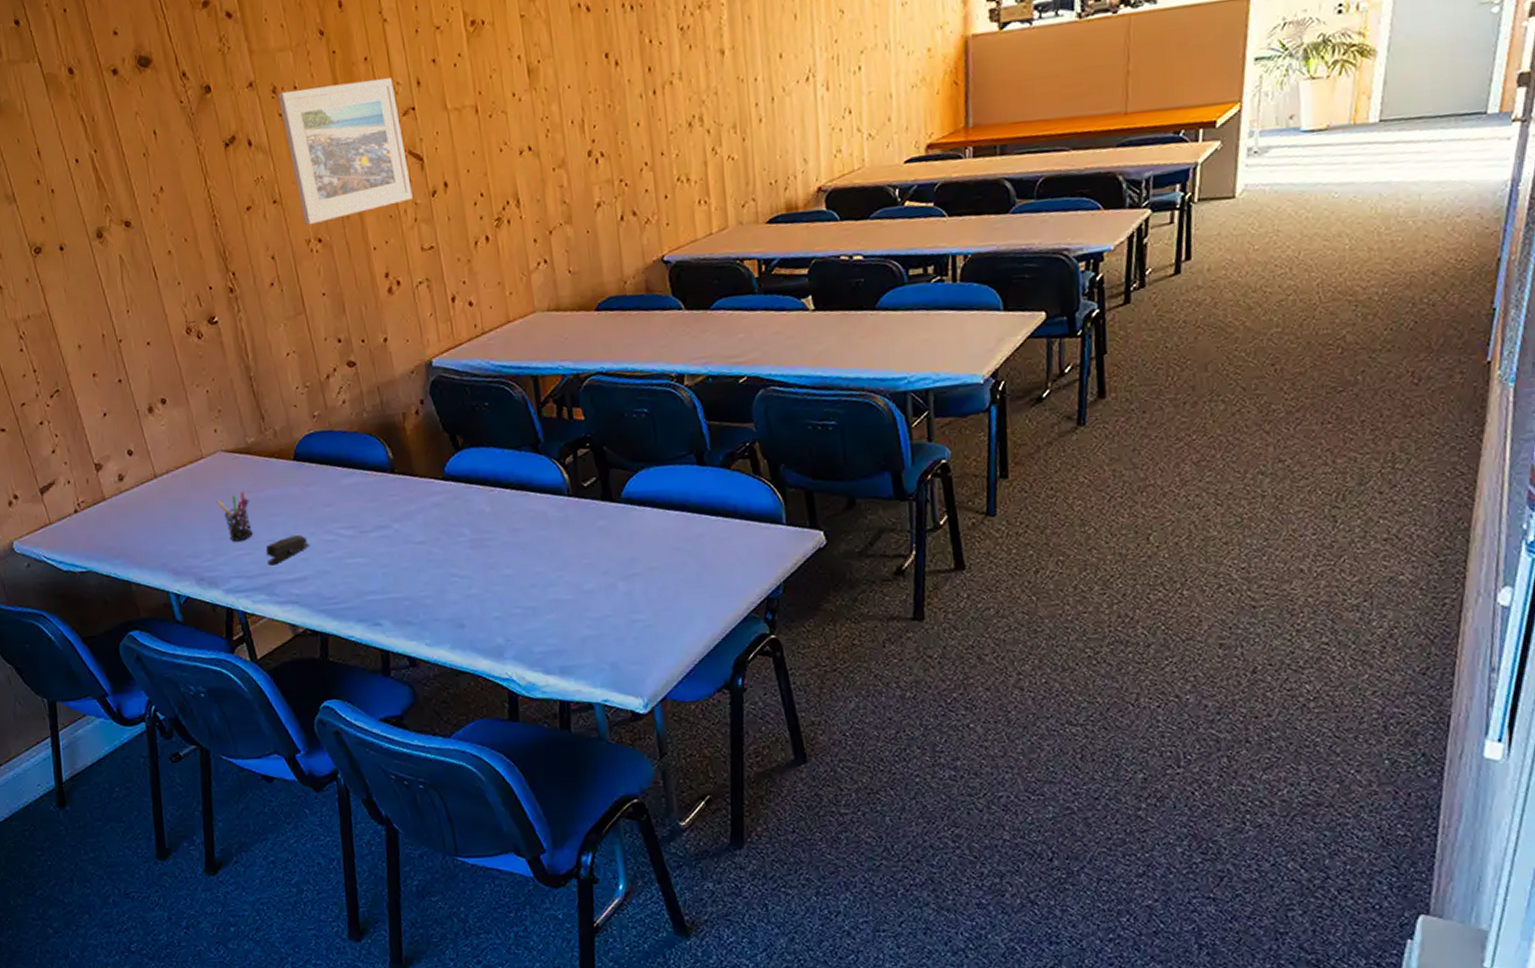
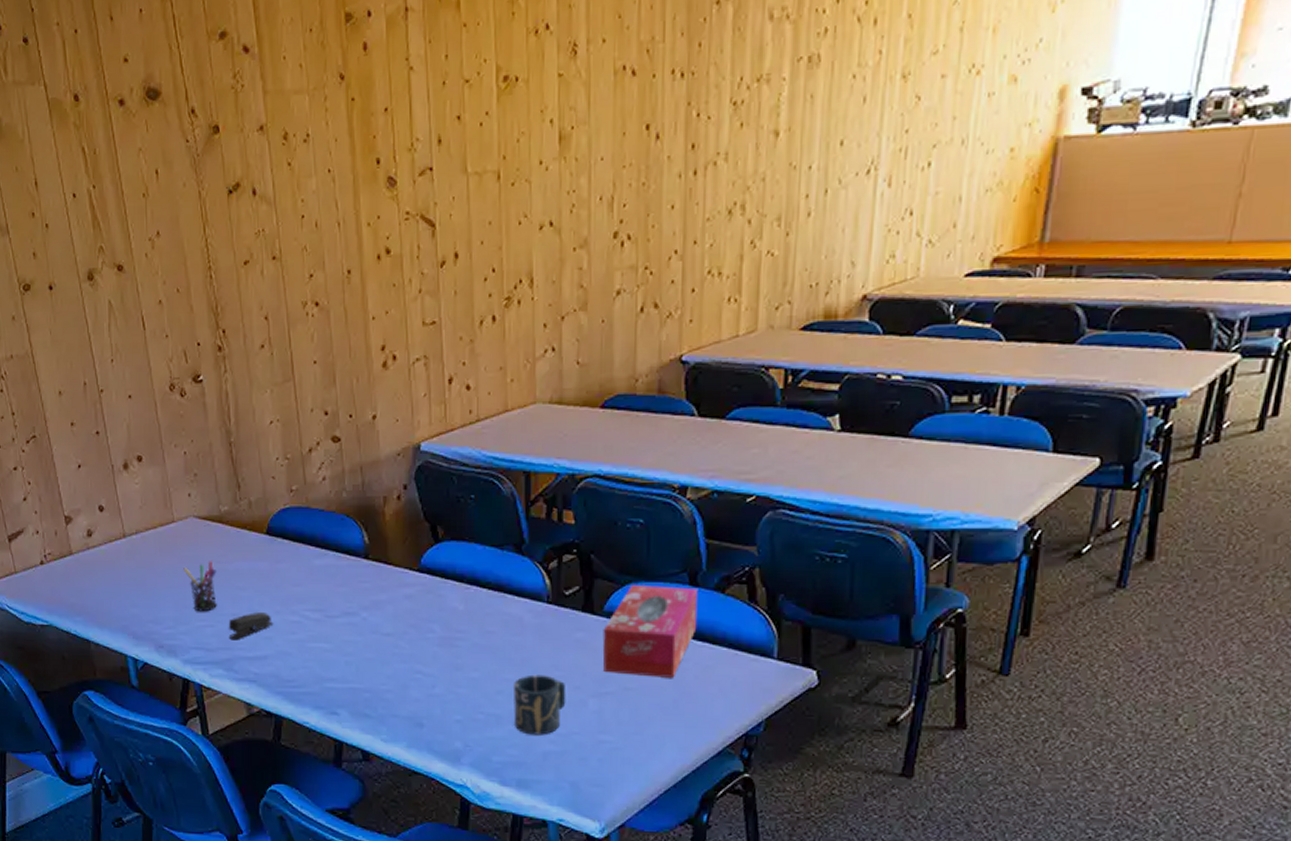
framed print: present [278,77,413,226] -> none [289,132,420,287]
cup: none [546,564,597,623] -> present [514,674,566,735]
tissue box: none [623,467,710,556] -> present [602,585,698,678]

